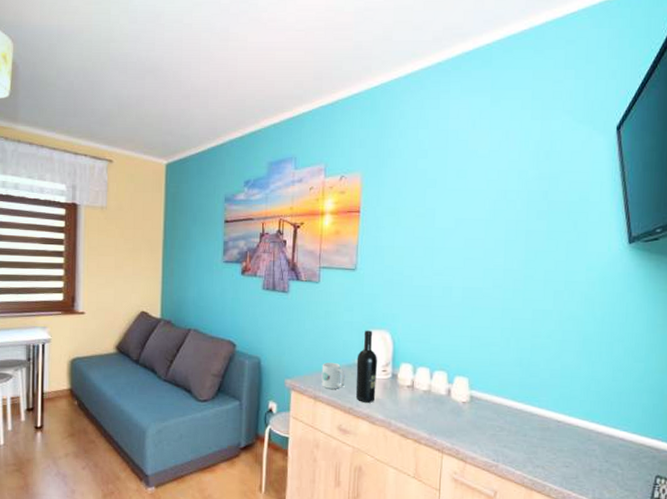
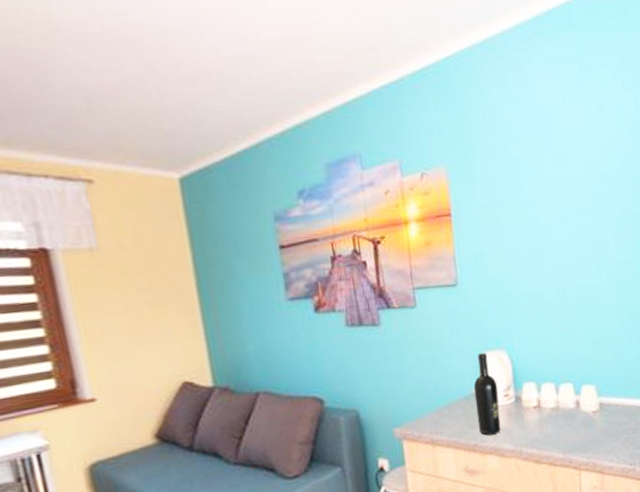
mug: present [321,362,345,389] -> none [434,397,464,430]

